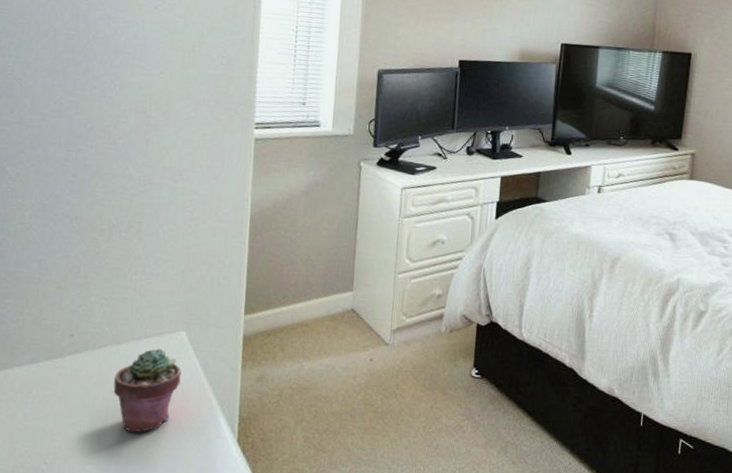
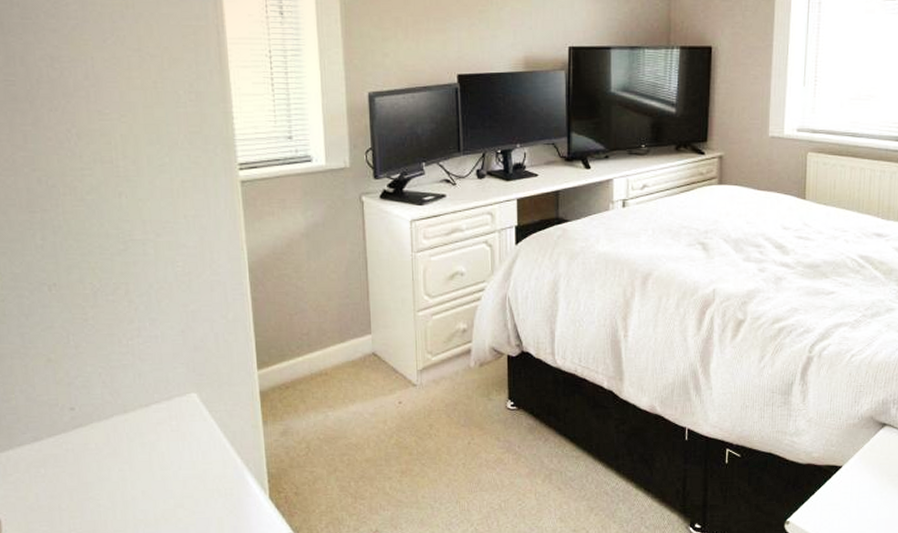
potted succulent: present [113,349,181,433] -> none [127,414,199,501]

